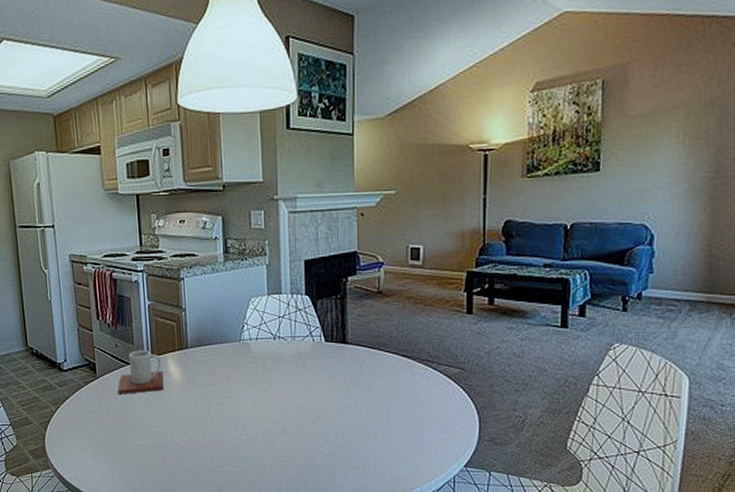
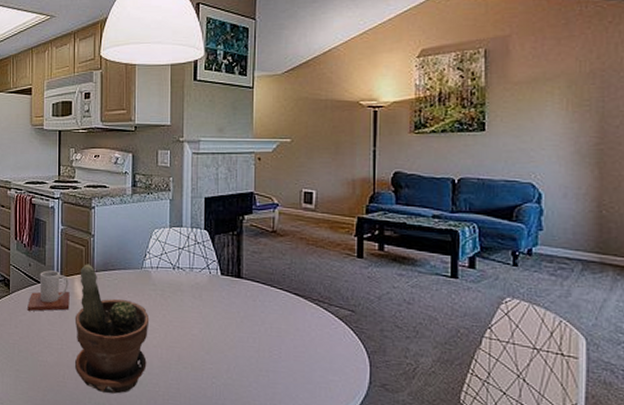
potted plant: none [170,340,252,471] -> present [74,264,150,394]

